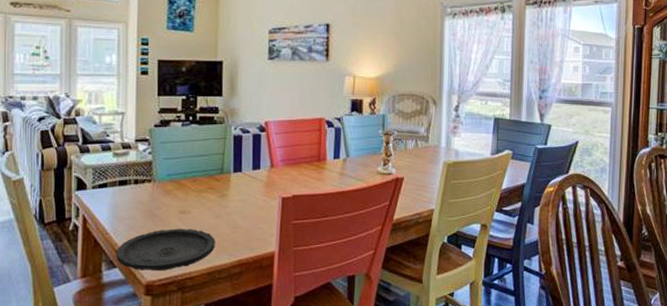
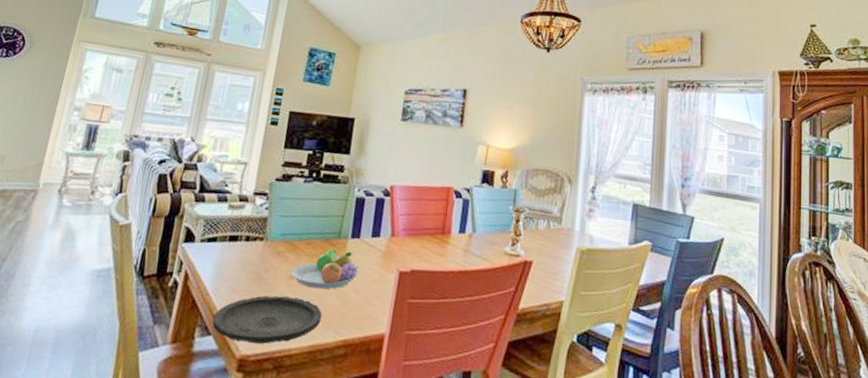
fruit bowl: none [182,184,244,220] -> present [291,249,359,290]

